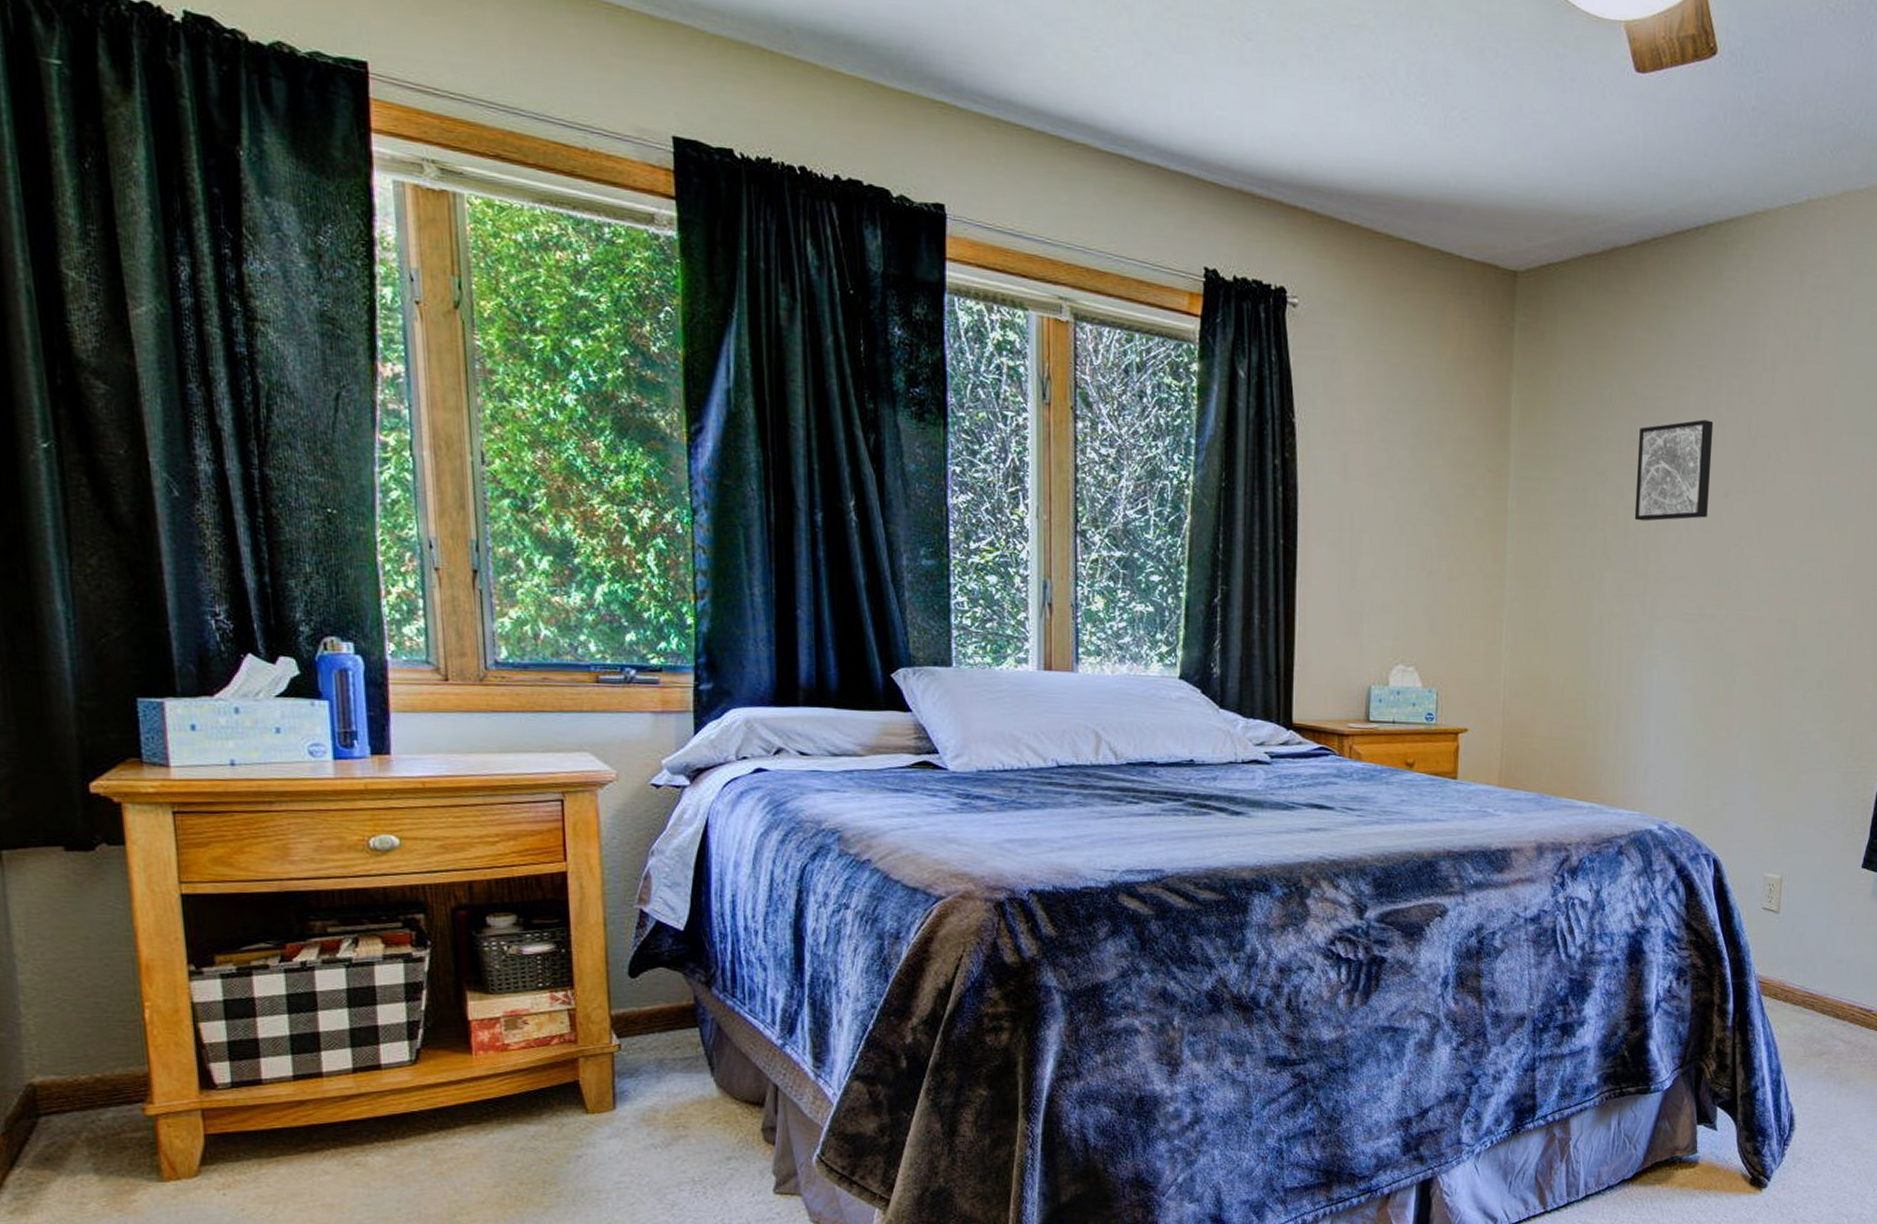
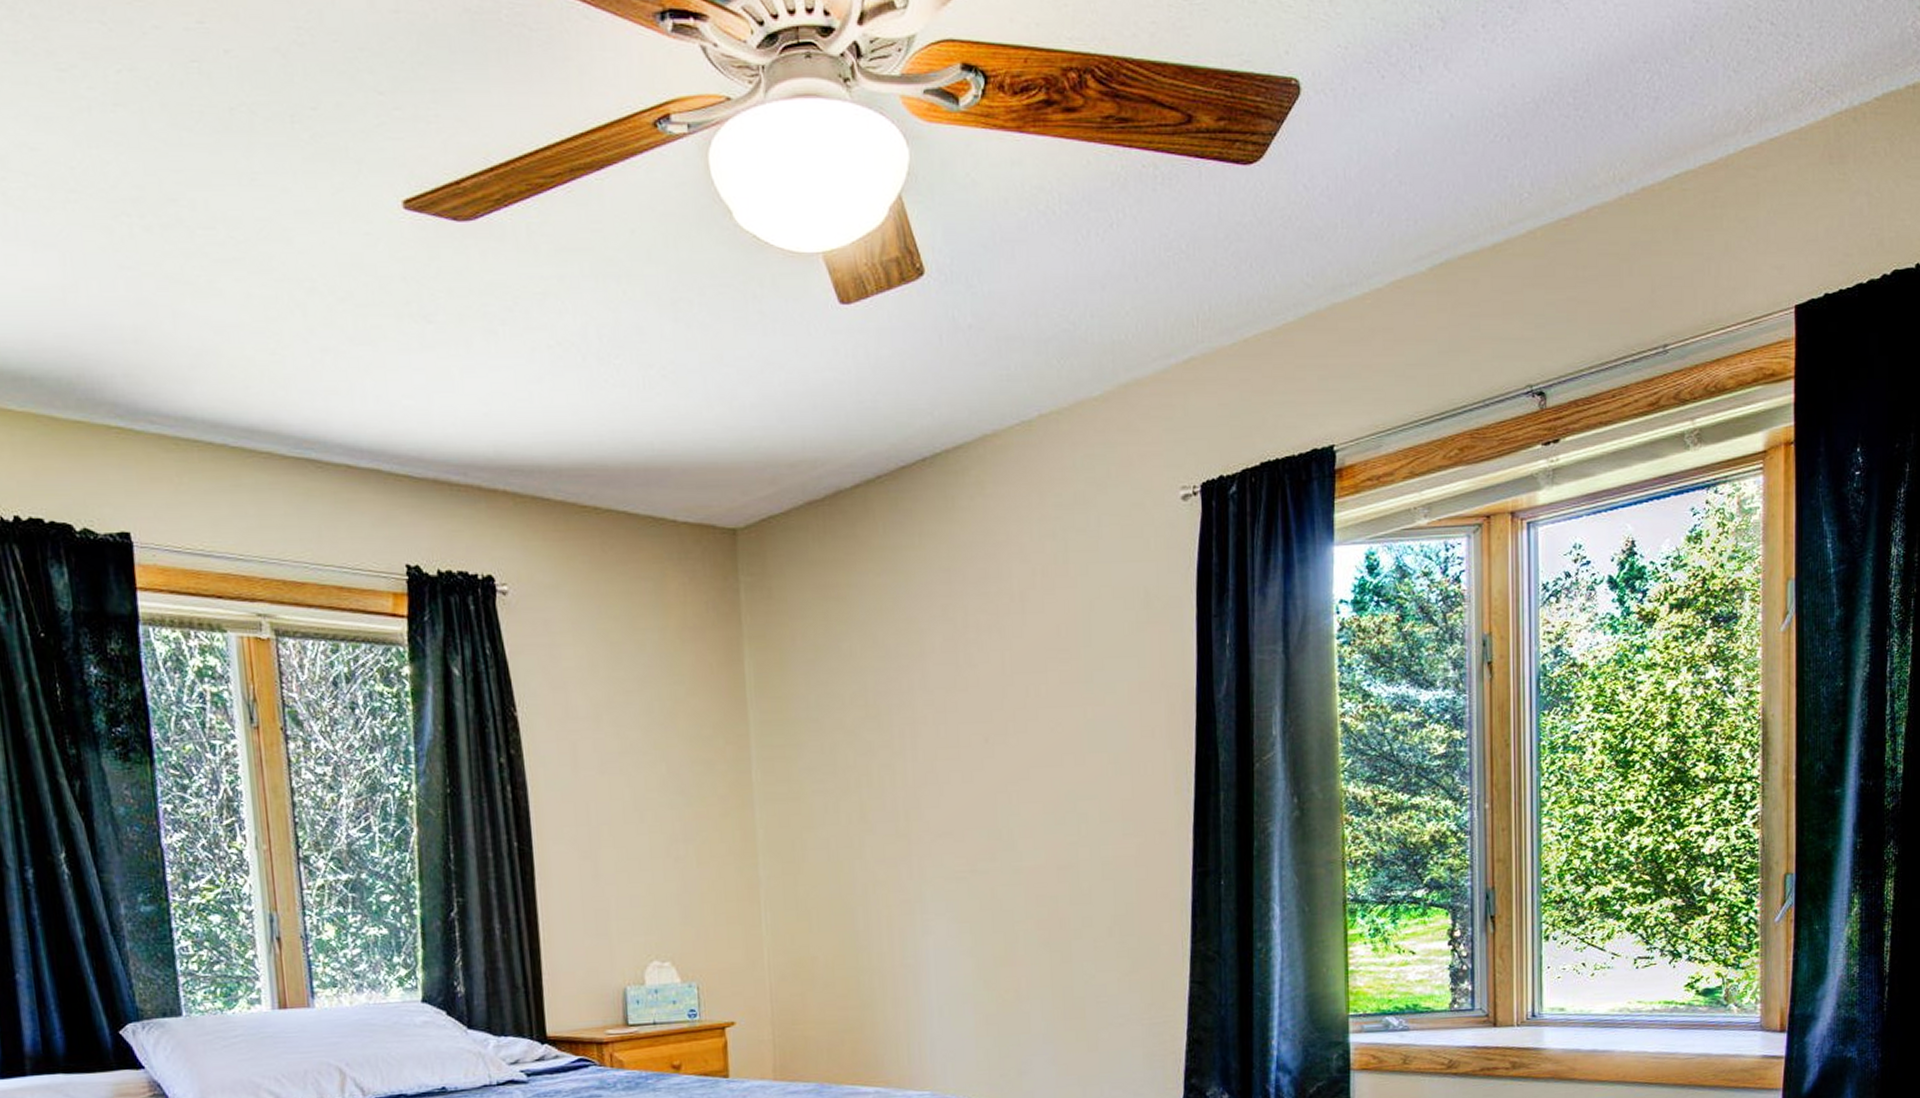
wall art: present [1634,419,1714,522] -> none [885,662,968,778]

